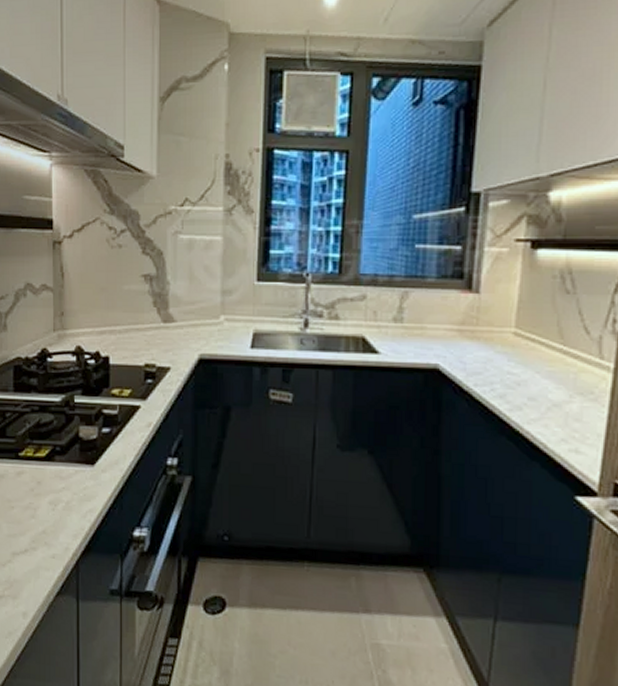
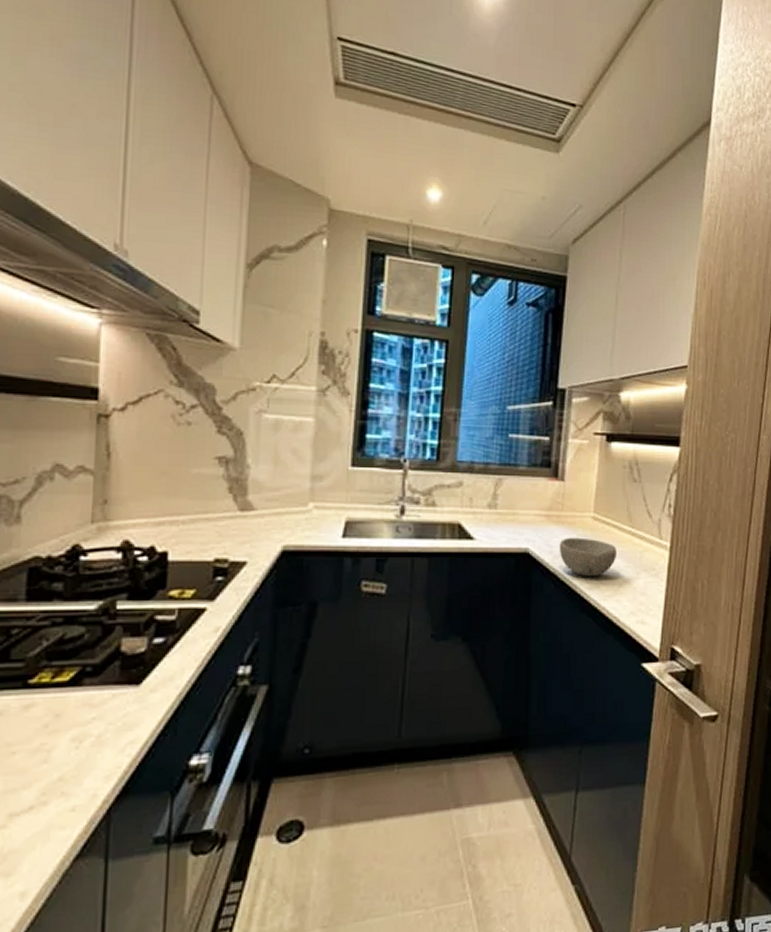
bowl: none [473,354,544,398] -> present [559,537,616,577]

